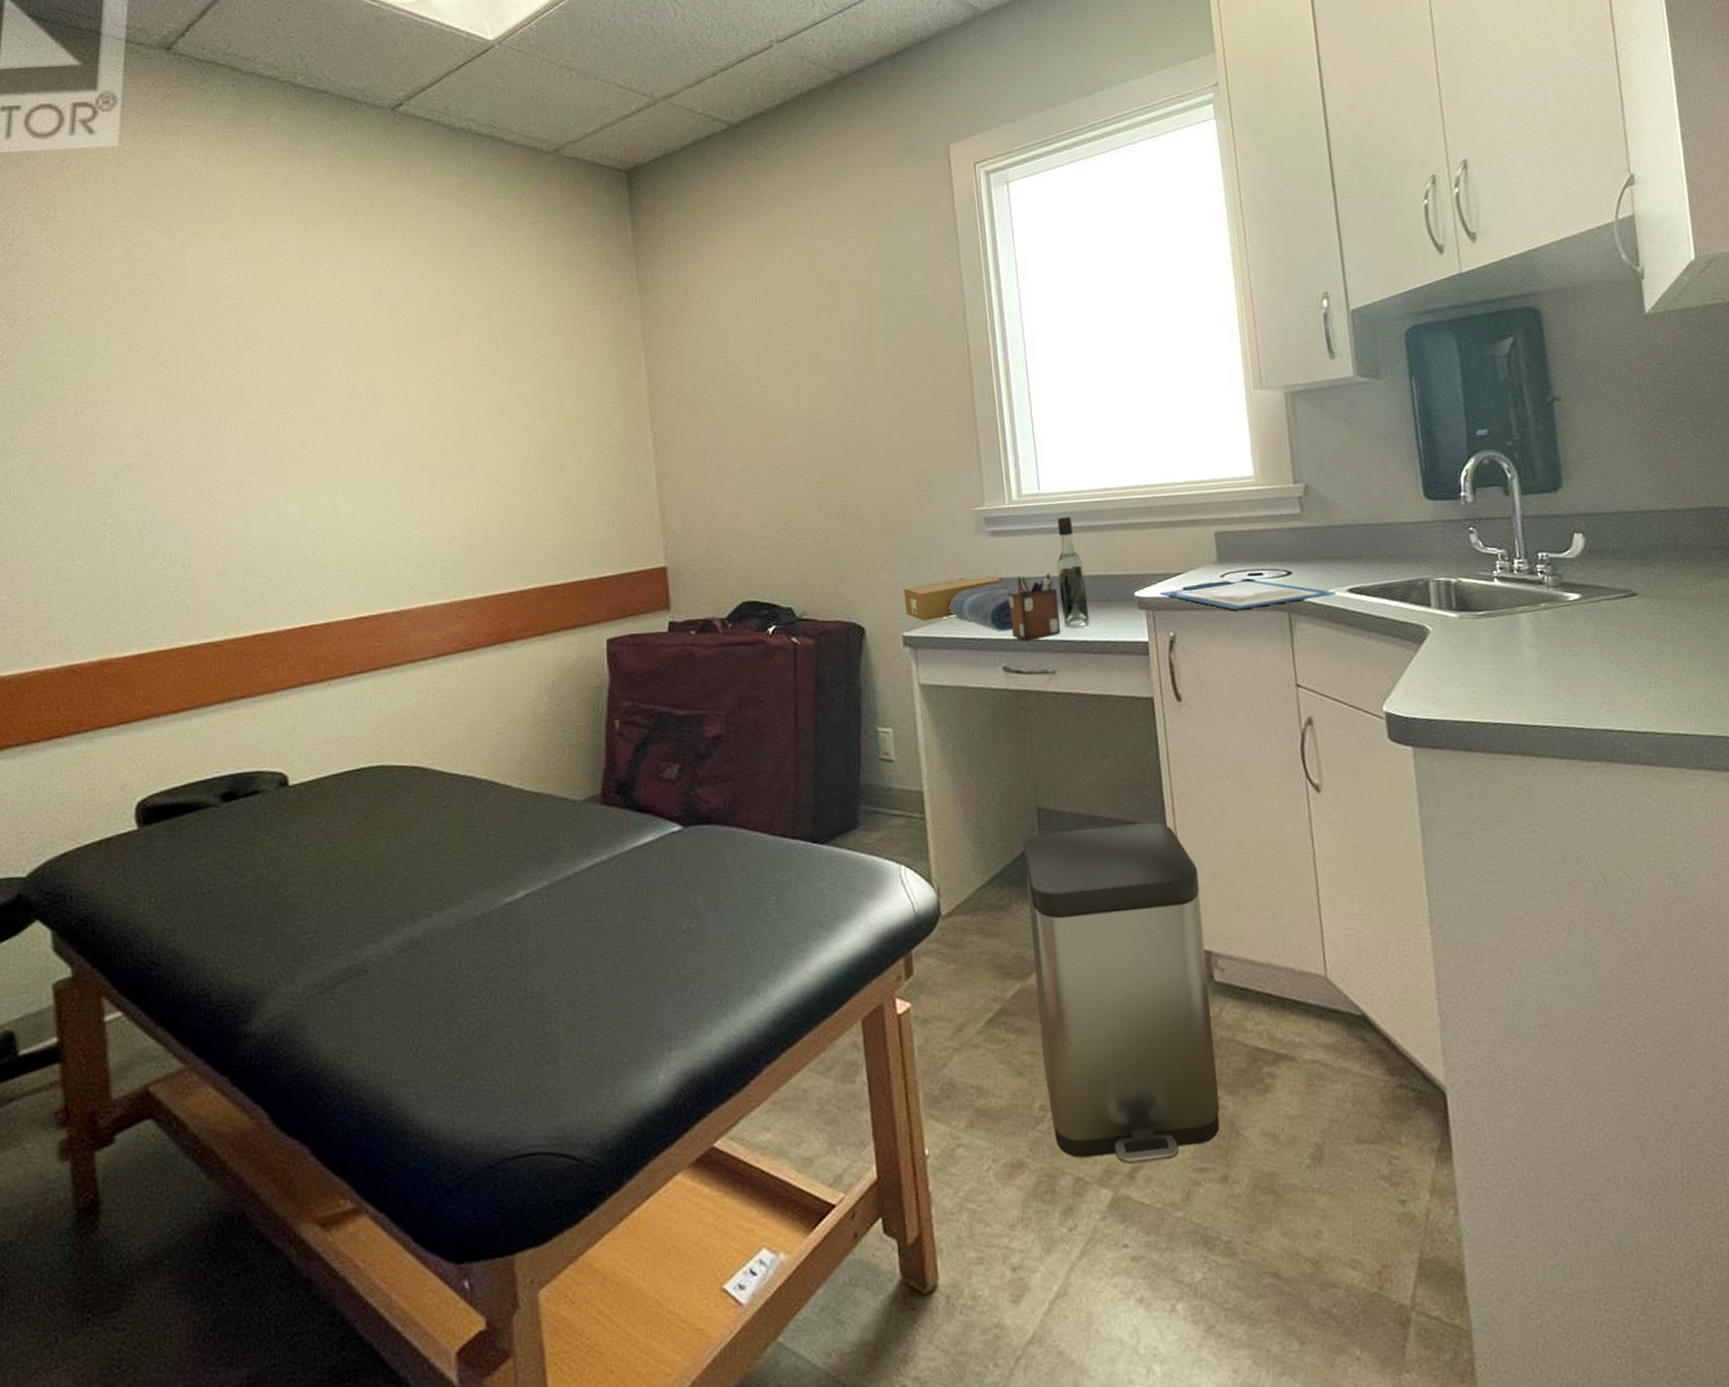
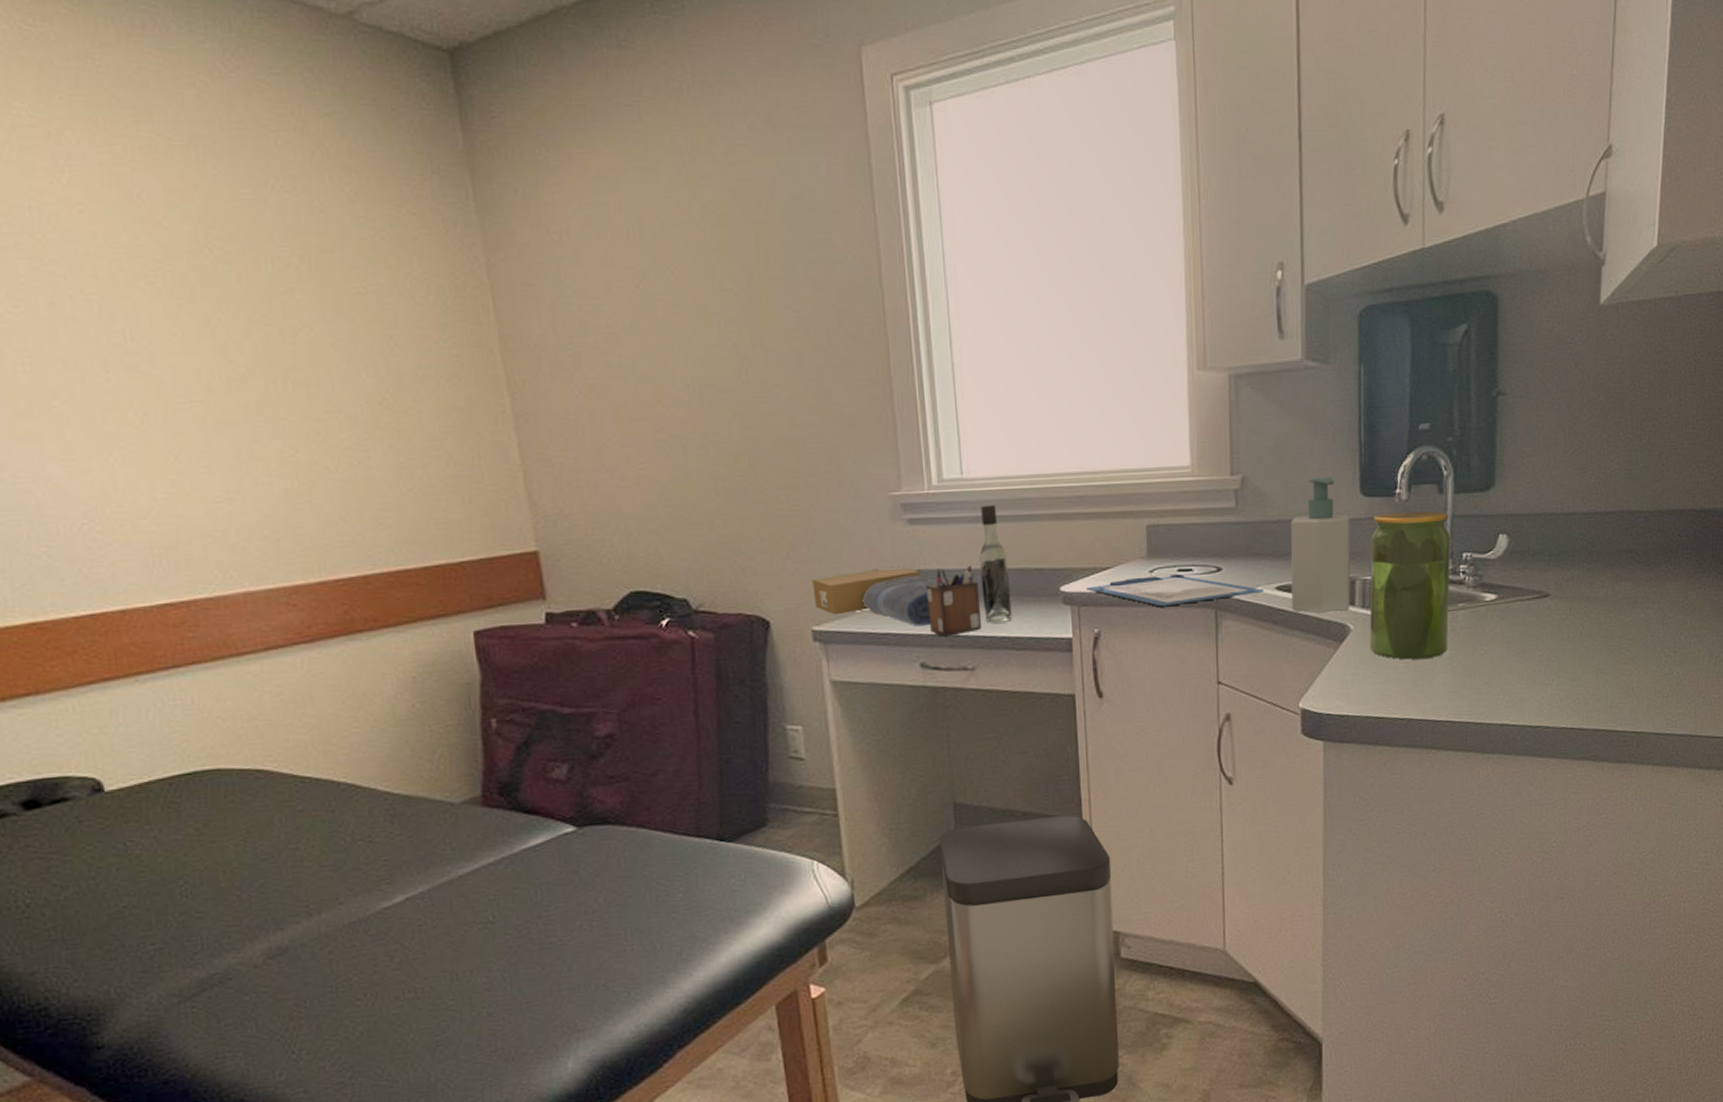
soap bottle: none [1356,482,1426,615] -> present [1290,476,1351,614]
jar: none [1440,512,1536,661] -> present [1369,511,1451,660]

